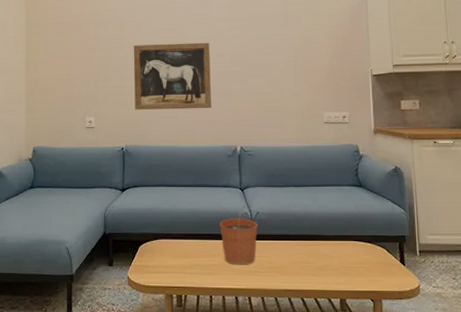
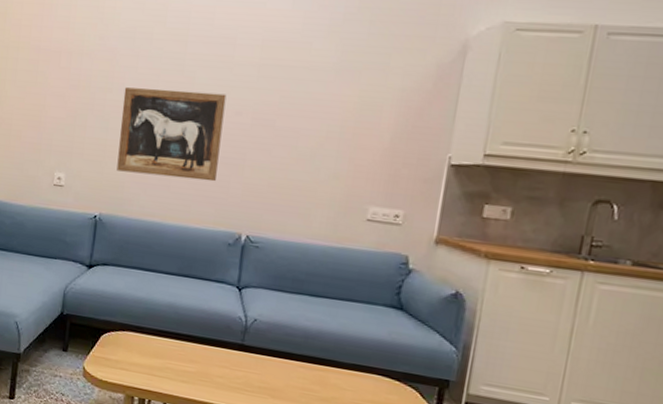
plant pot: present [220,205,258,265] -> none [203,308,253,380]

